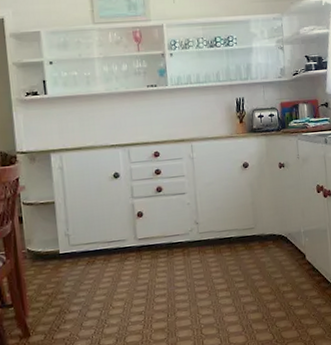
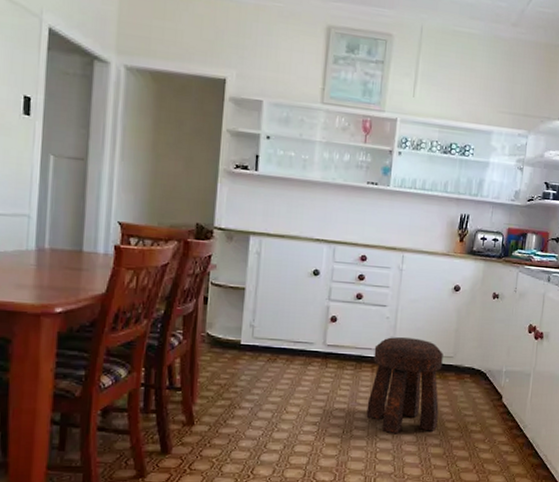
stool: none [181,217,252,309] -> present [366,337,443,434]

